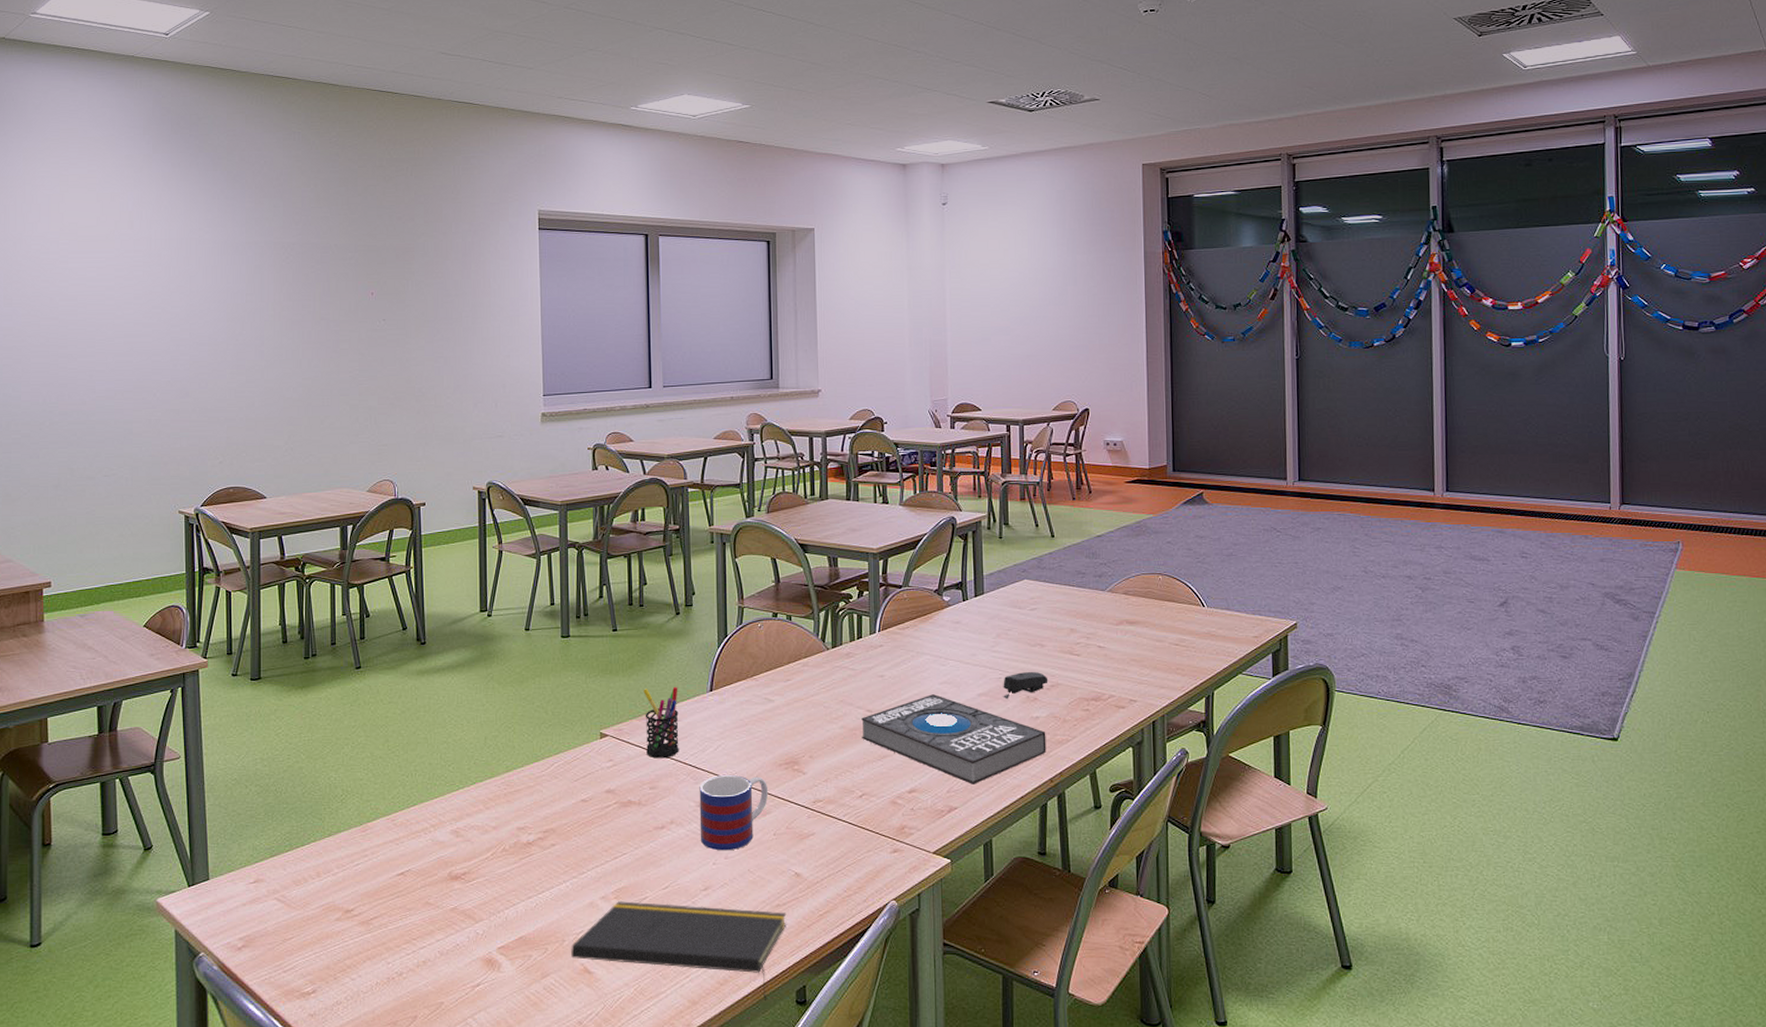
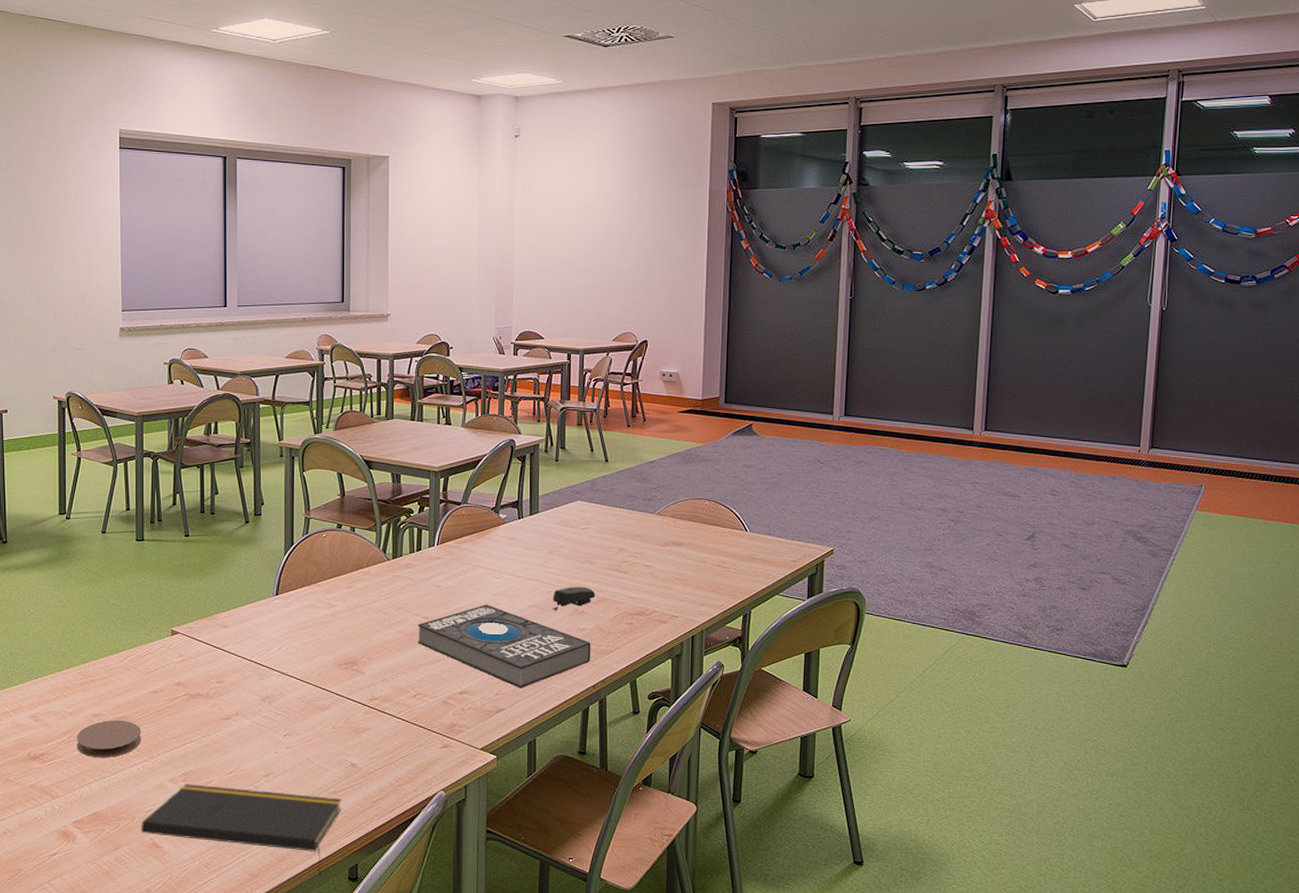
coaster: none [500,832,570,876] -> present [76,719,141,758]
pen holder: present [643,687,679,759] -> none [213,590,246,656]
mug: present [699,774,769,851] -> none [263,672,329,741]

